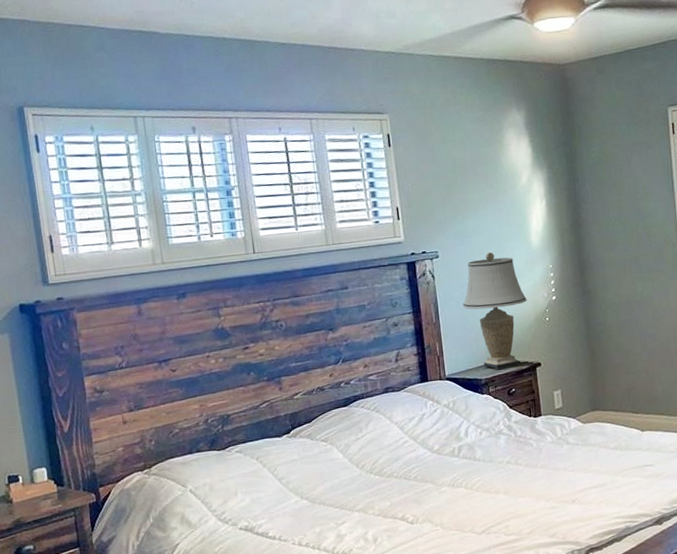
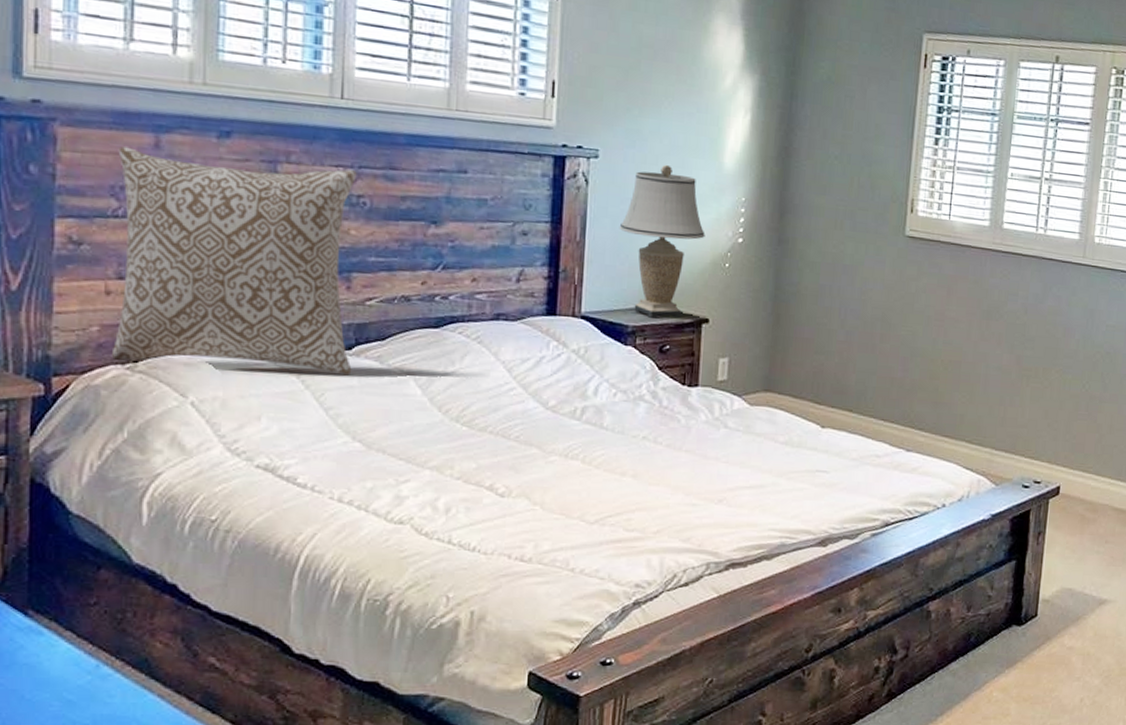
pillow: none [115,303,293,470] -> present [112,146,357,376]

